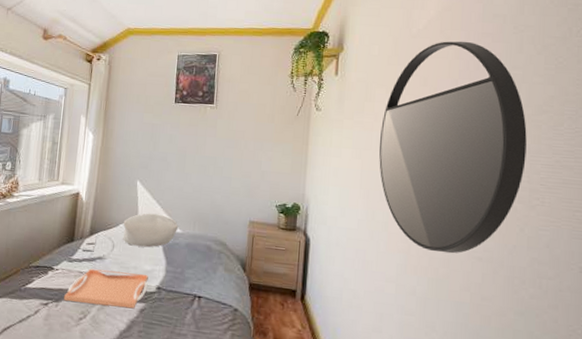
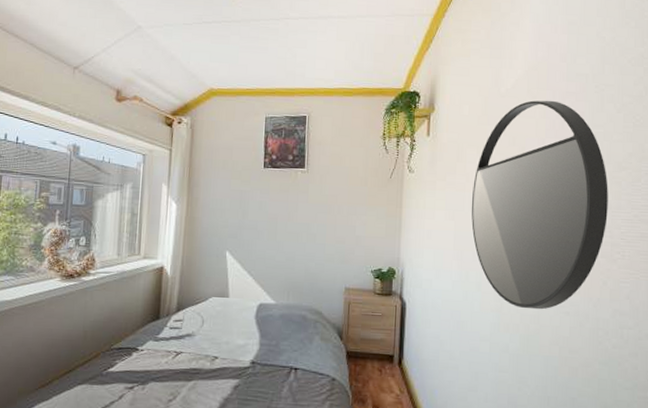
serving tray: present [63,268,149,309] -> none [150,347,242,386]
pillow: present [123,213,179,248] -> none [213,285,272,321]

